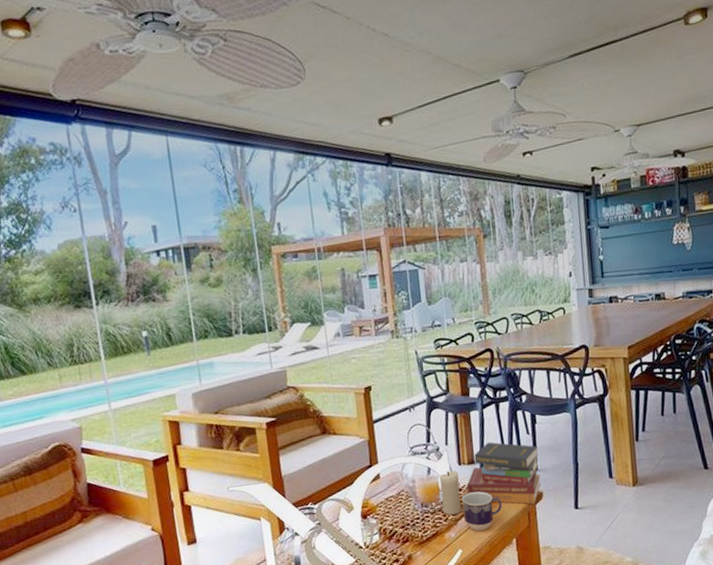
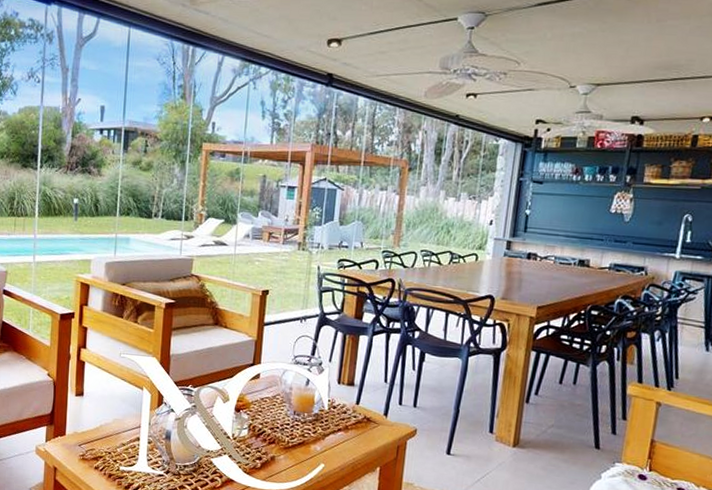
candle: present [439,470,462,516] -> none [313,386,336,430]
cup: present [461,491,502,532] -> none [332,412,373,452]
books: present [466,442,541,505] -> none [340,368,421,439]

